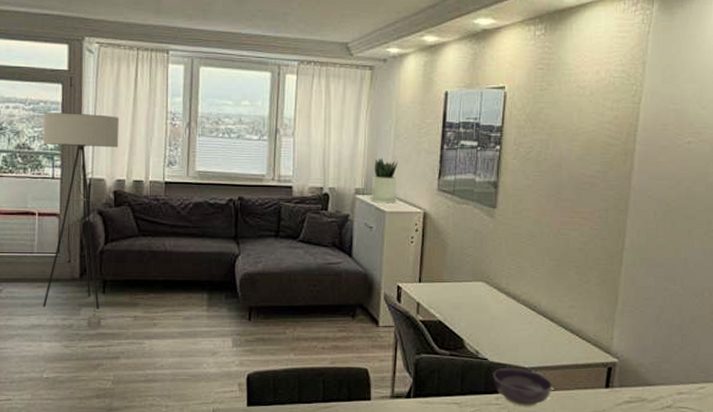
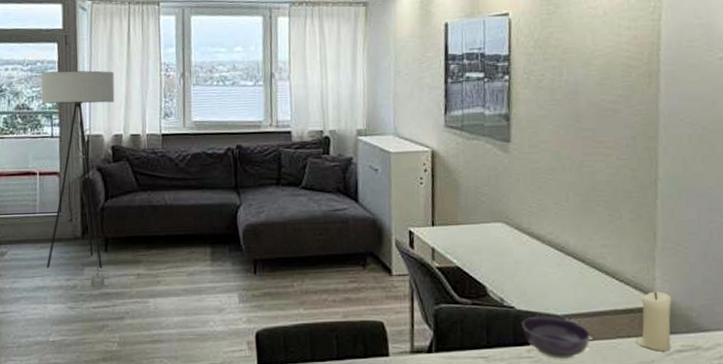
planter: present [368,157,399,204] -> none [372,96,404,144]
candle: none [592,349,626,402] -> present [636,291,672,352]

